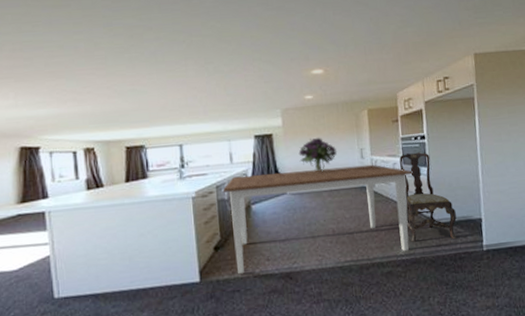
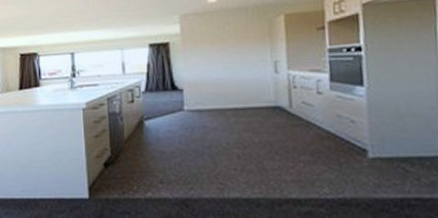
dining table: present [222,164,413,275] -> none [114,80,344,195]
bouquet: present [298,137,338,172] -> none [198,47,246,87]
dining chair: present [399,152,457,242] -> none [325,67,405,179]

